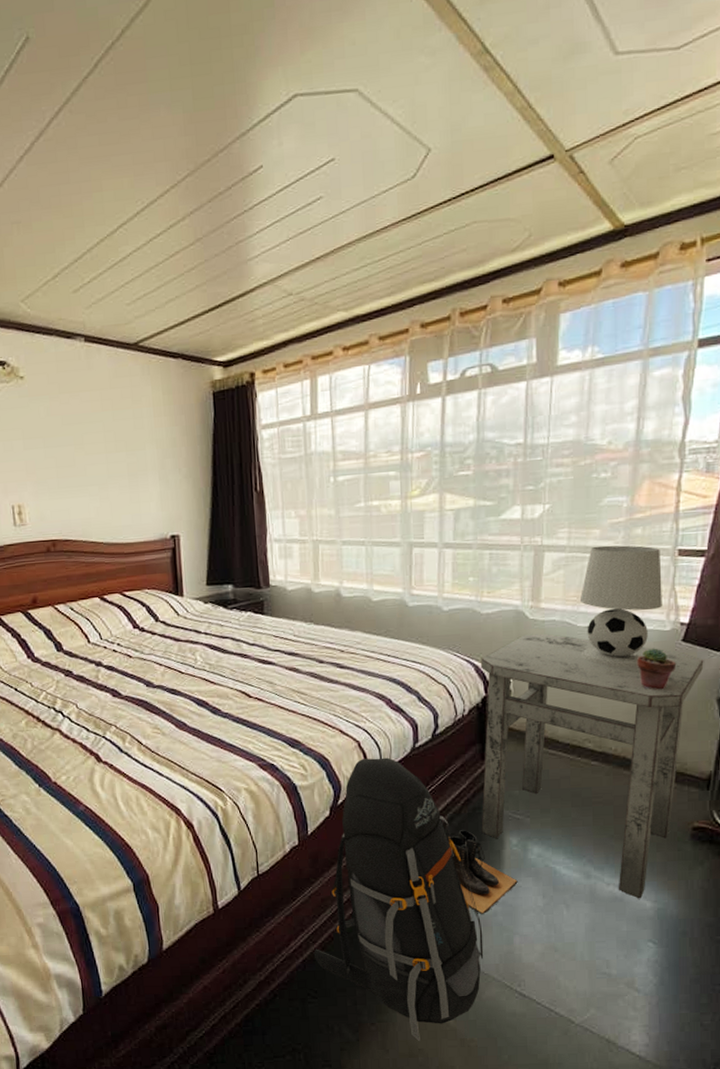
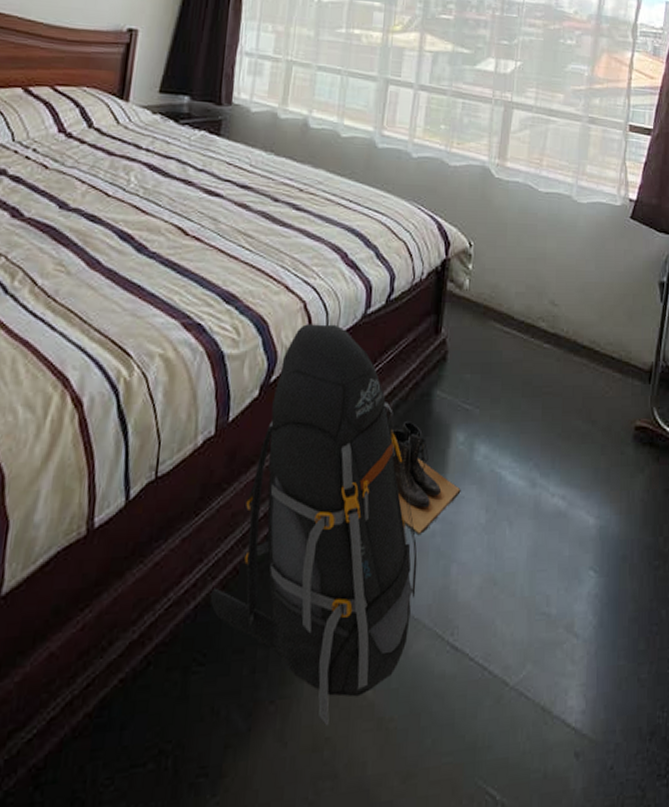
side table: present [480,633,704,899] -> none [427,194,648,514]
table lamp: present [579,545,662,668] -> none [540,110,615,241]
potted succulent: present [636,648,677,690] -> none [590,222,625,268]

